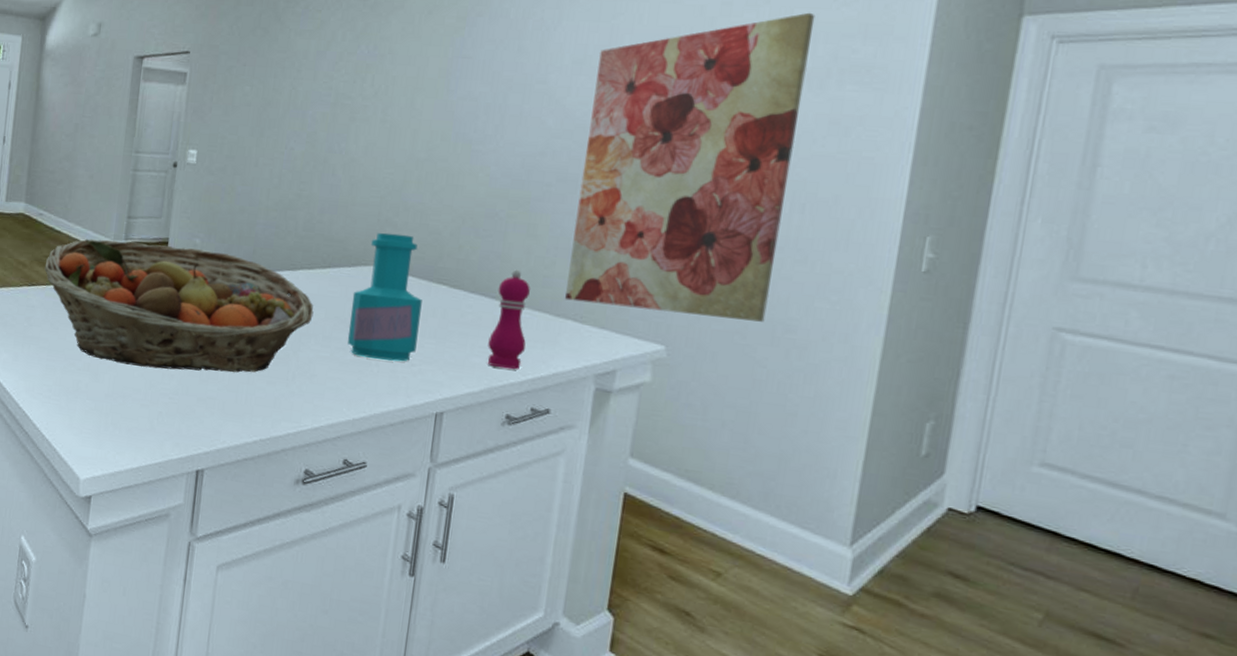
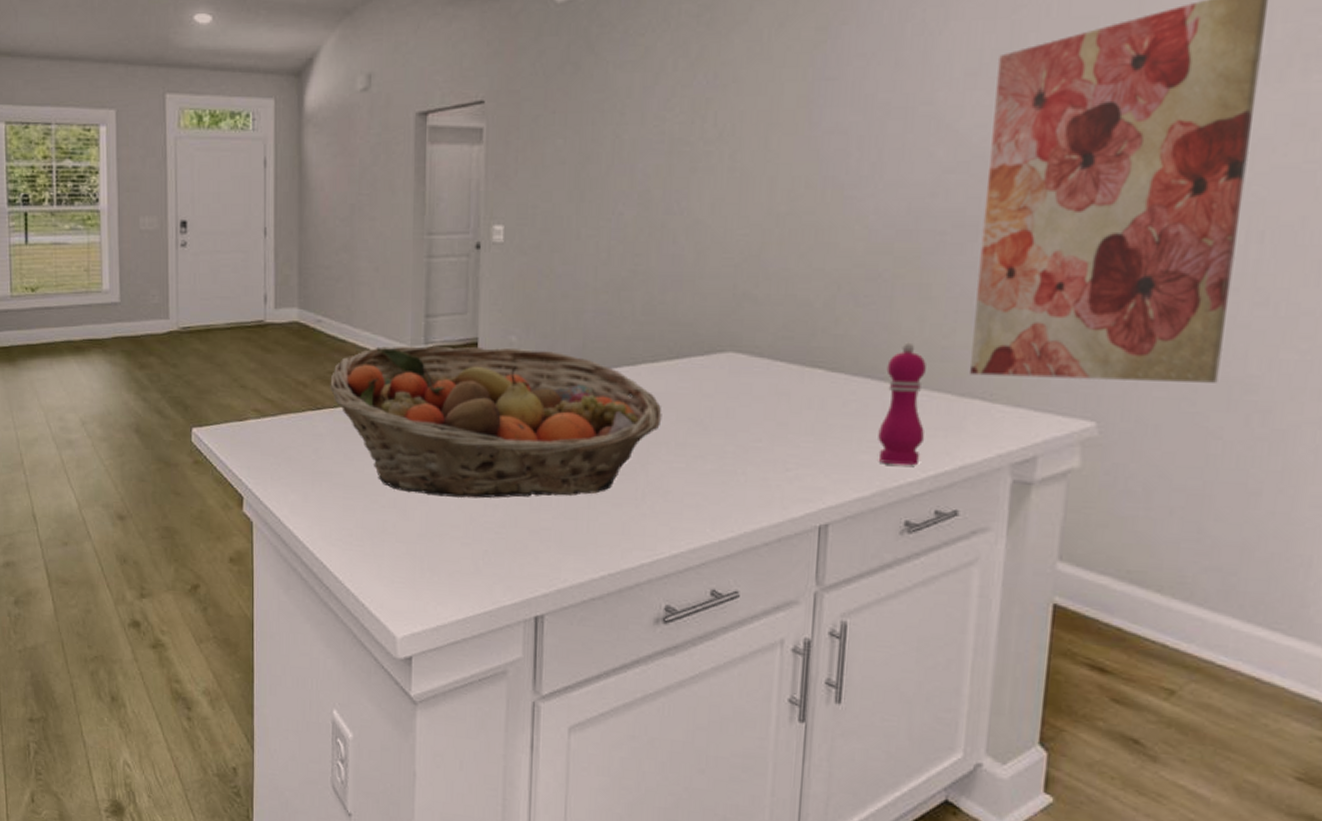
bottle: present [348,232,422,362] -> none [706,309,794,467]

